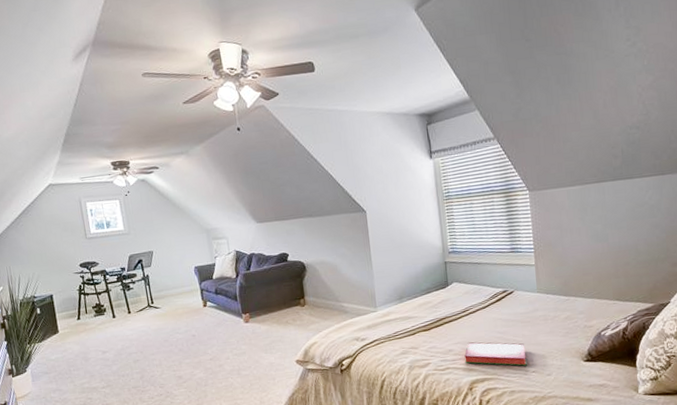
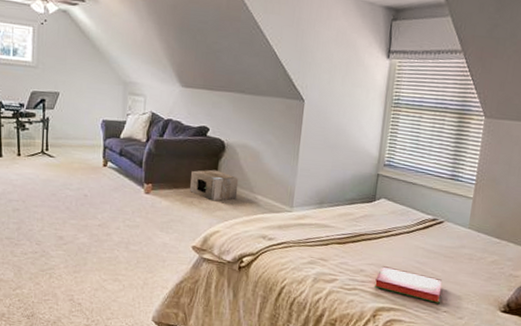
cardboard box: none [281,288,326,317] -> present [190,169,239,201]

